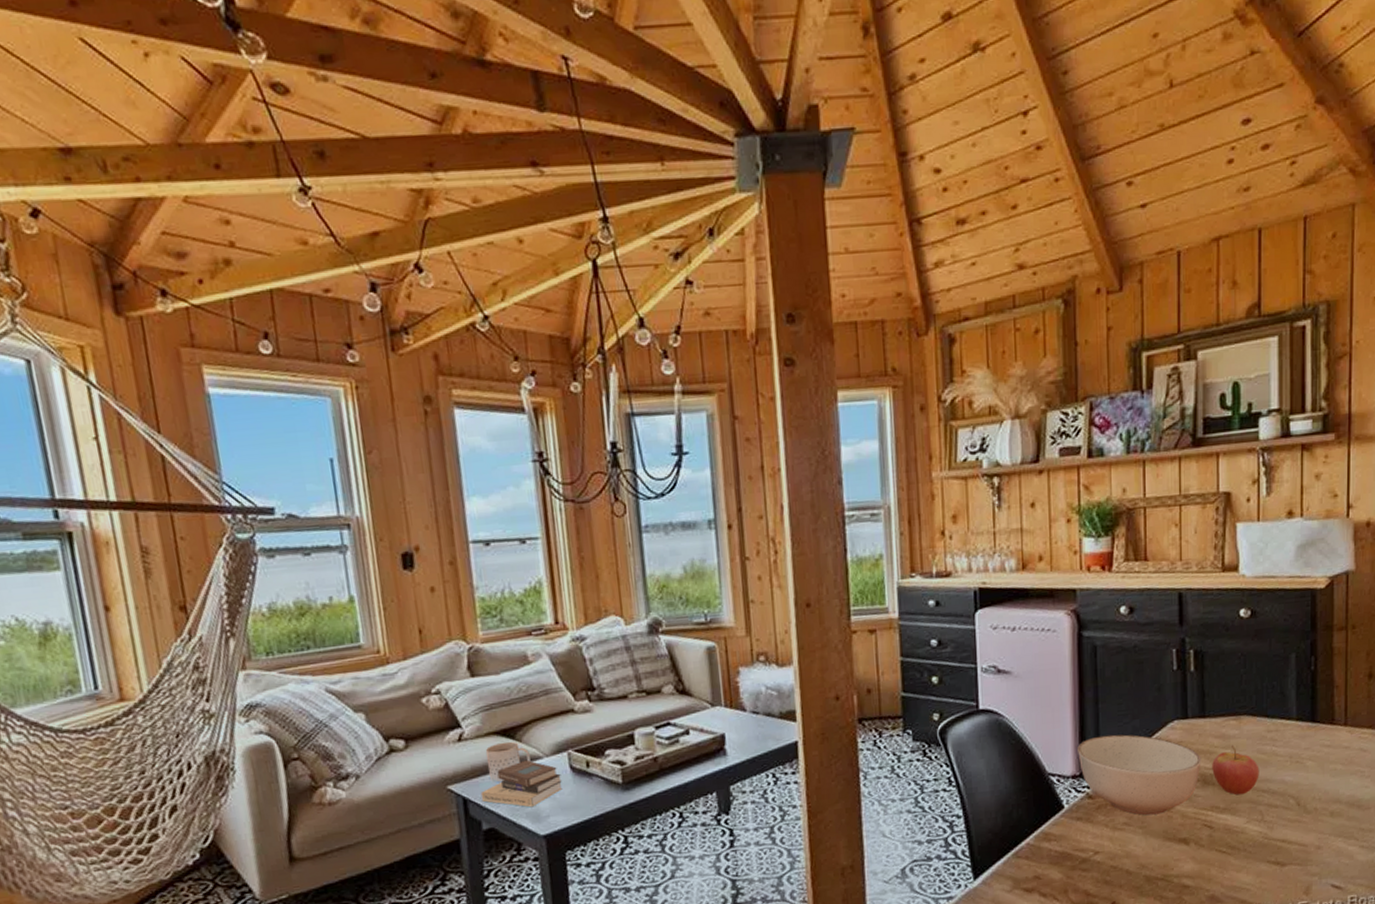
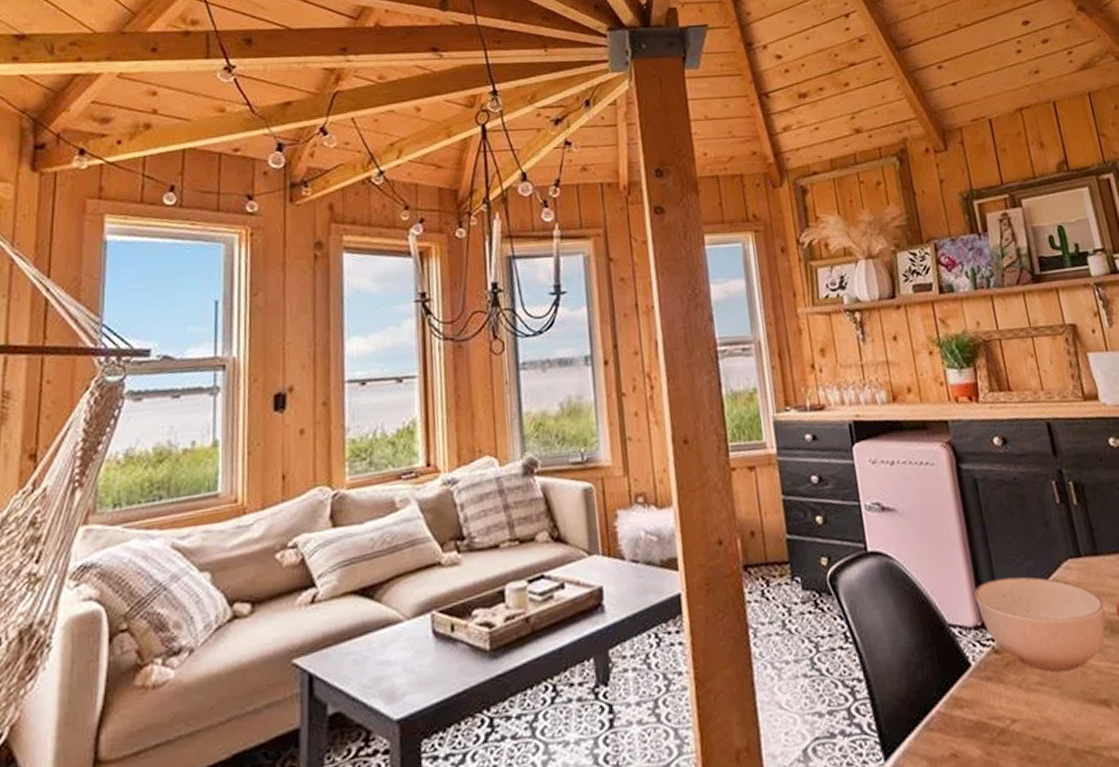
books: present [480,759,563,808] -> none [329,624,423,685]
mug: present [485,741,531,783] -> none [339,602,389,654]

